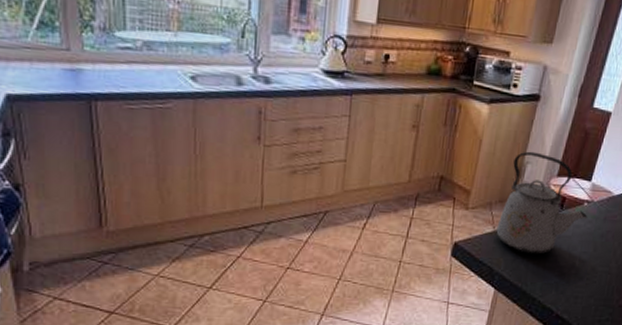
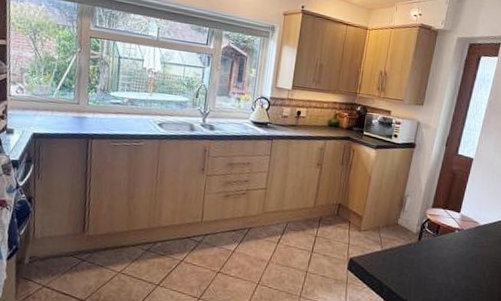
kettle: present [496,151,588,255] -> none [384,186,459,273]

